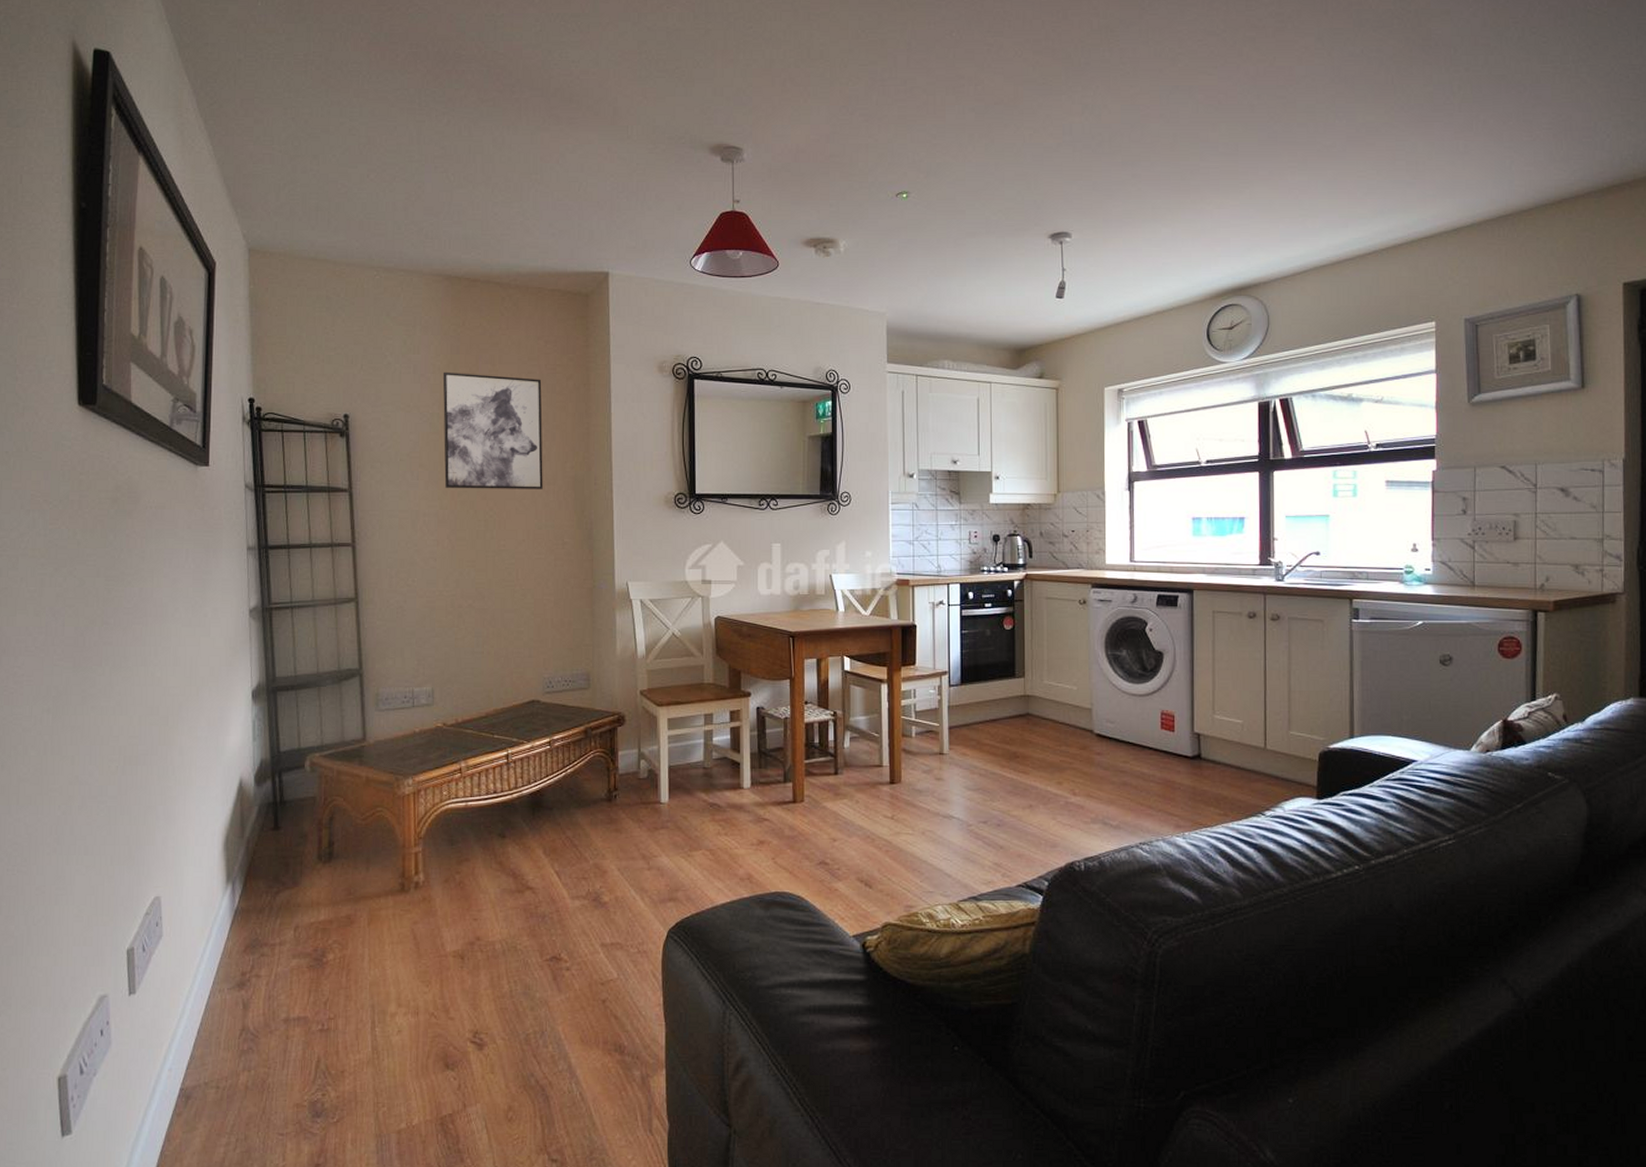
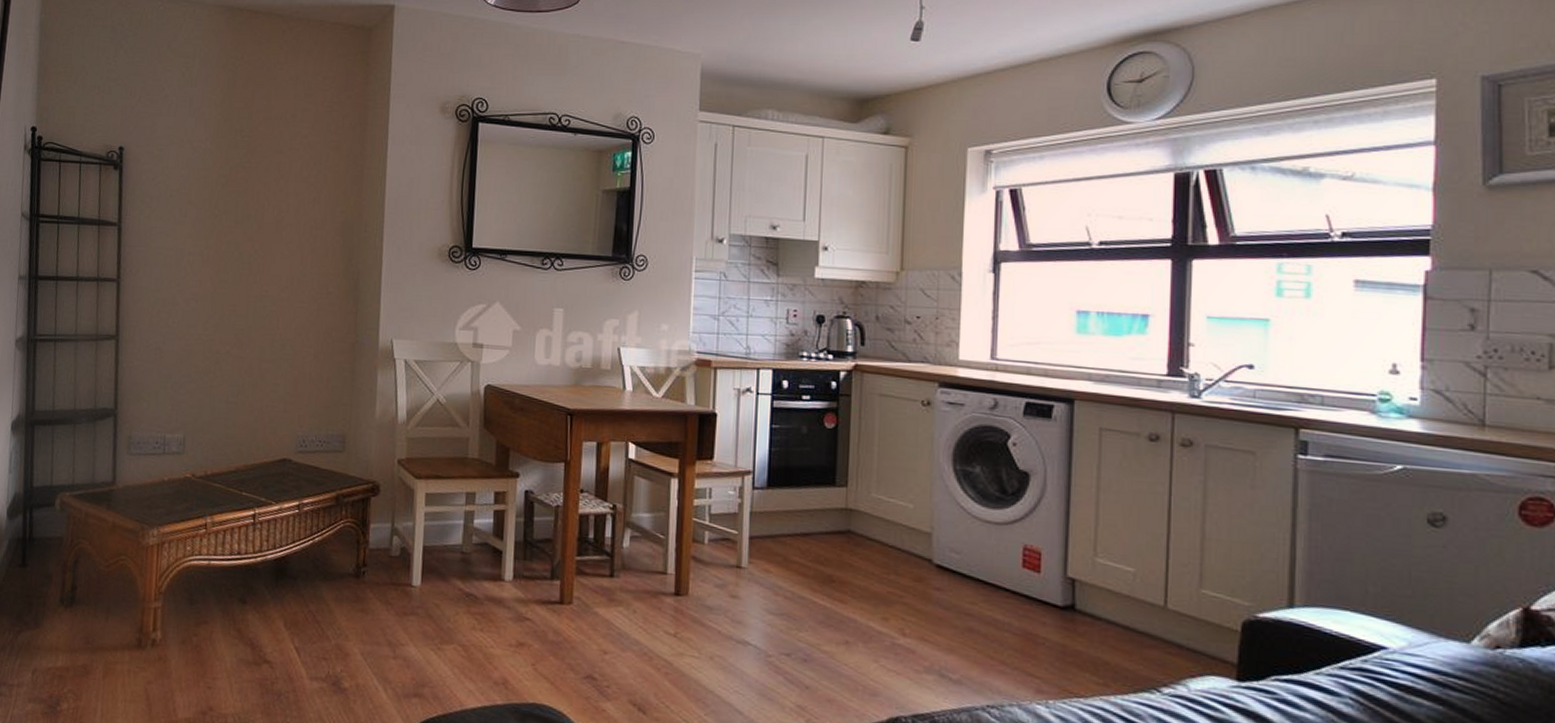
wall art: present [442,371,543,489] -> none [212,106,317,234]

